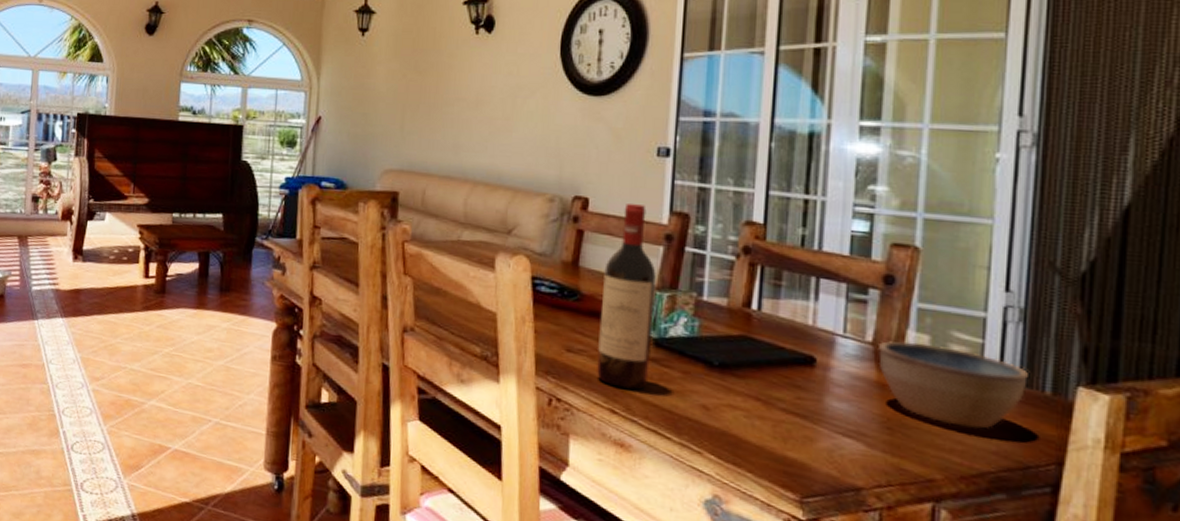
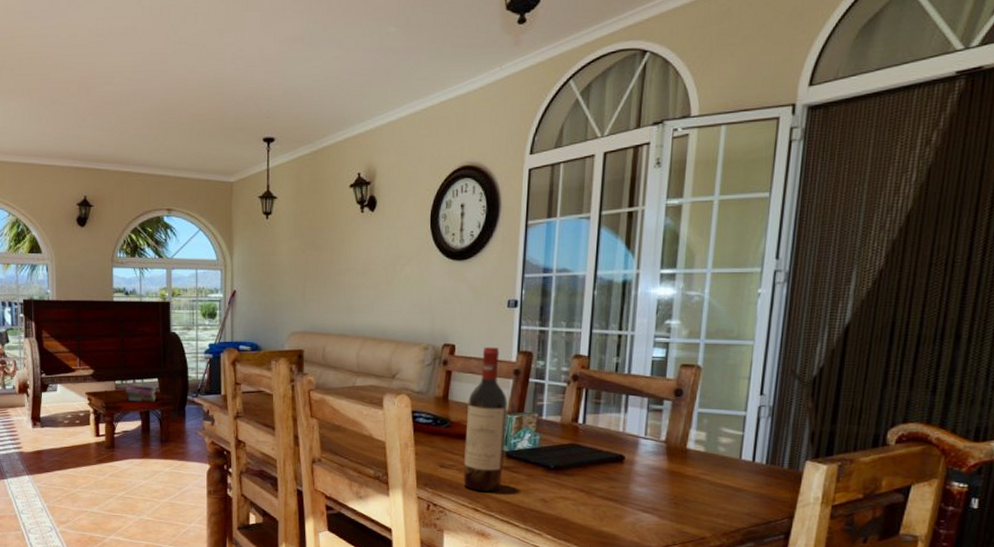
books: none [182,216,223,242] -> present [124,382,159,402]
bowl: present [877,341,1028,429] -> none [668,438,773,498]

